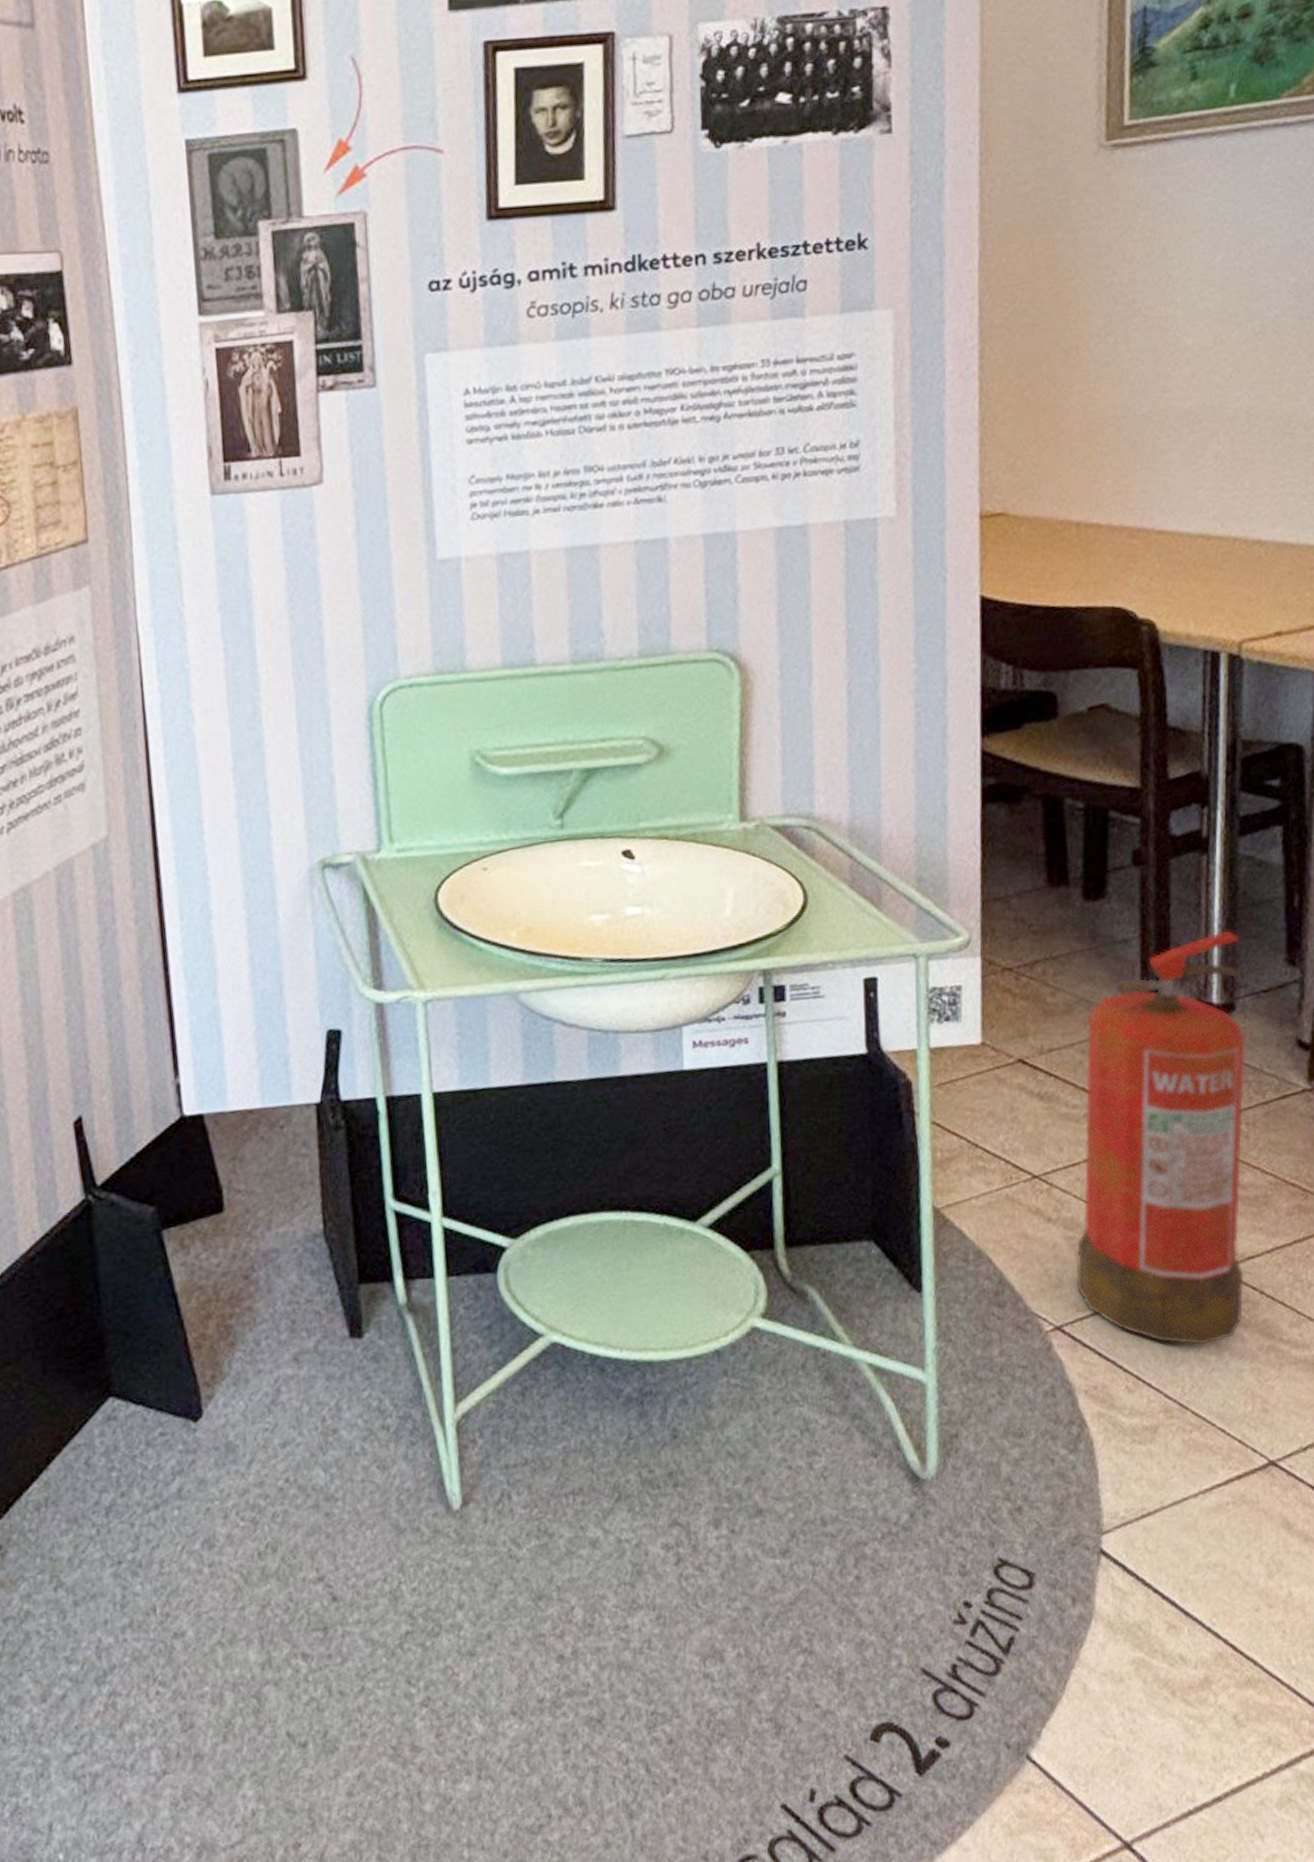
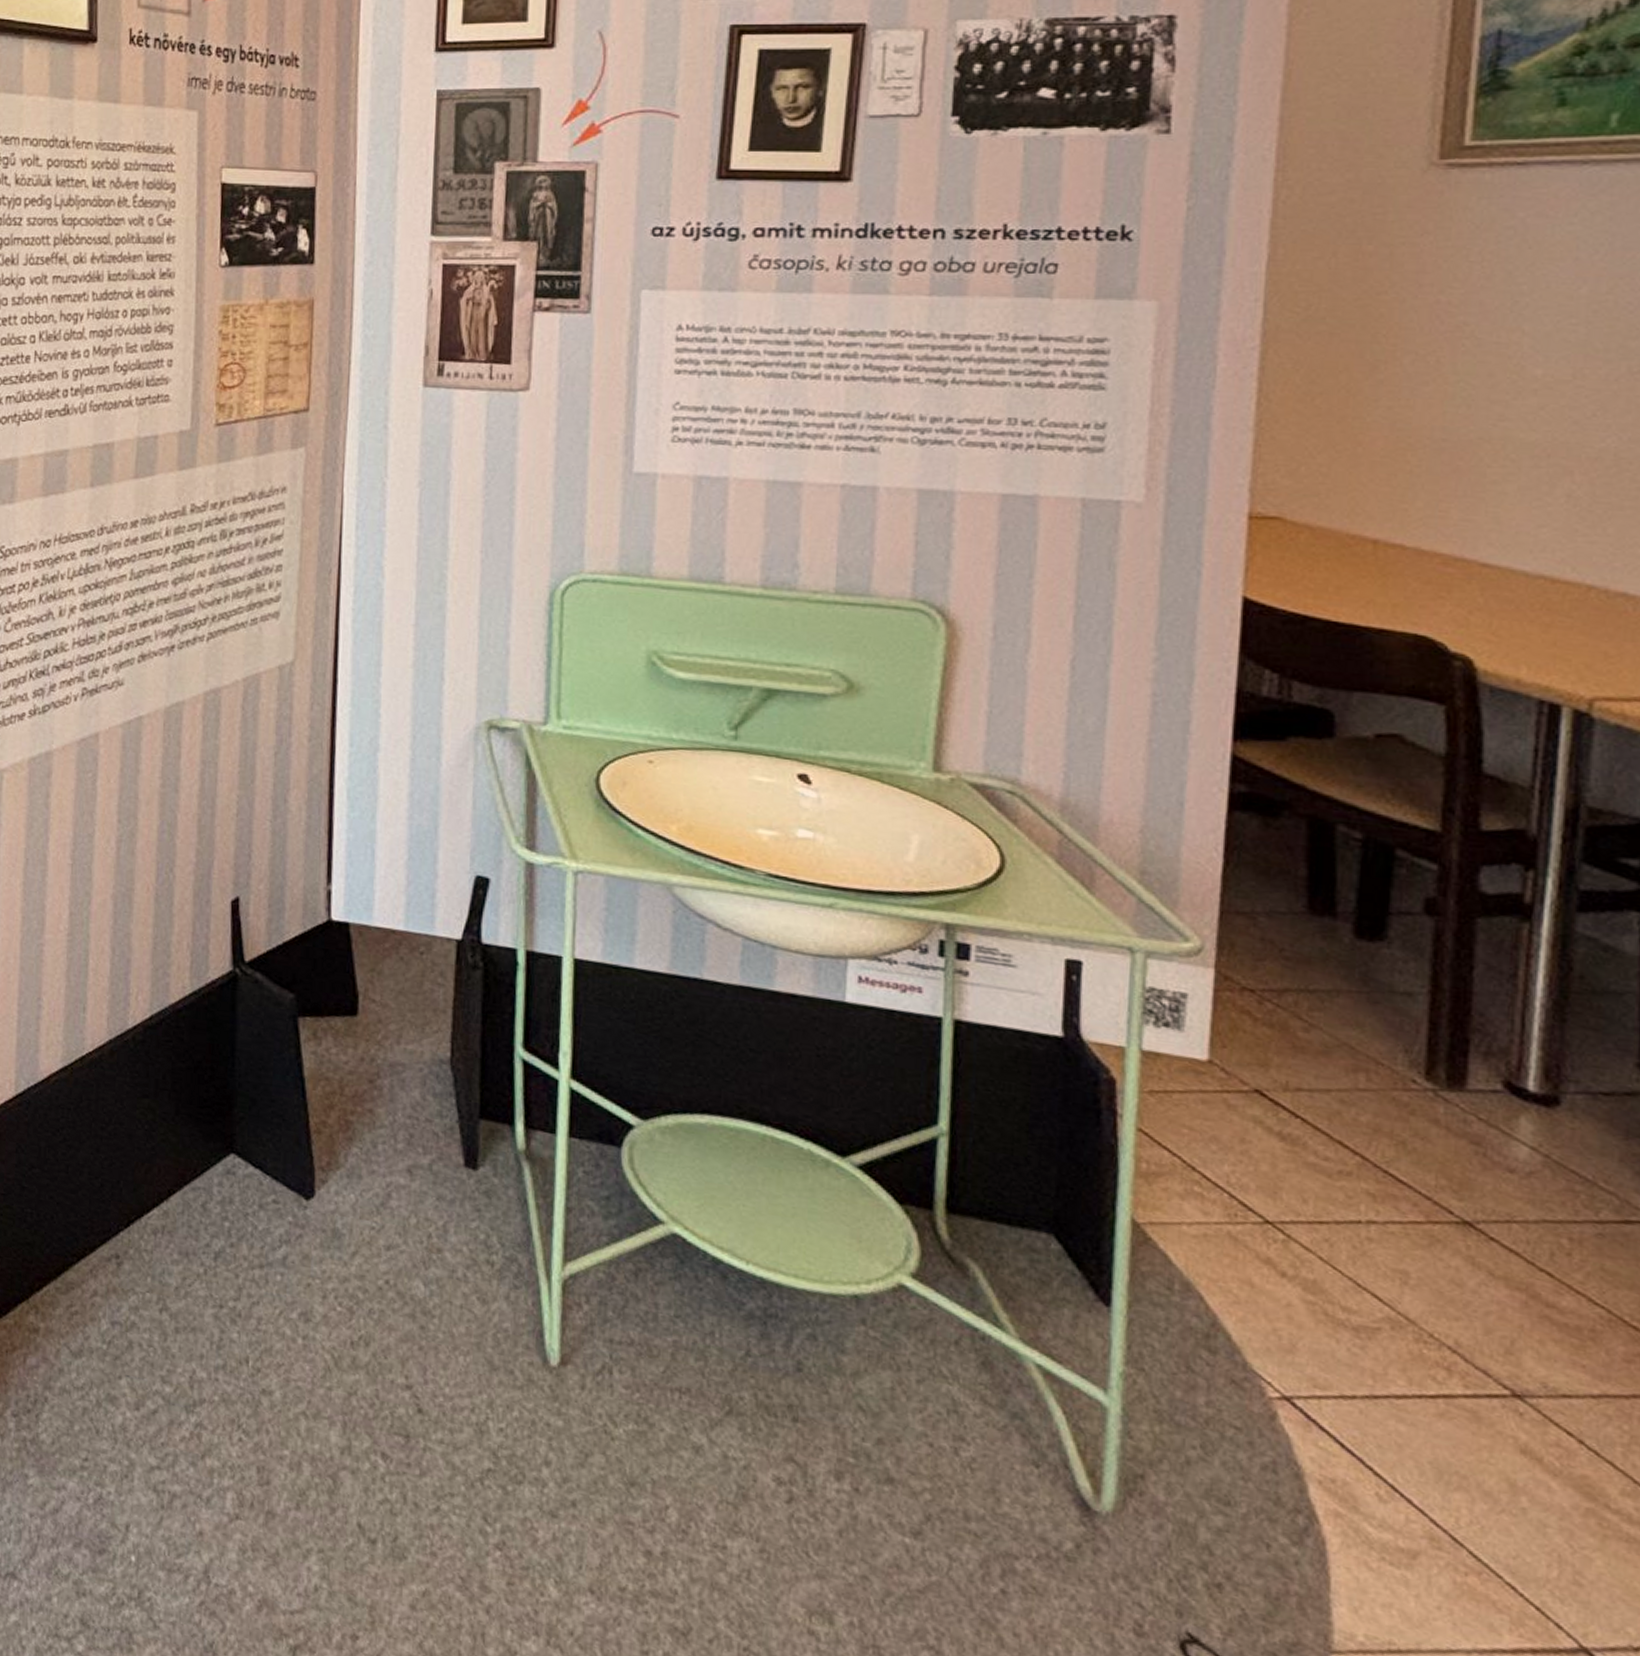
fire extinguisher: present [1076,930,1245,1346] -> none [1315,1012,1573,1481]

